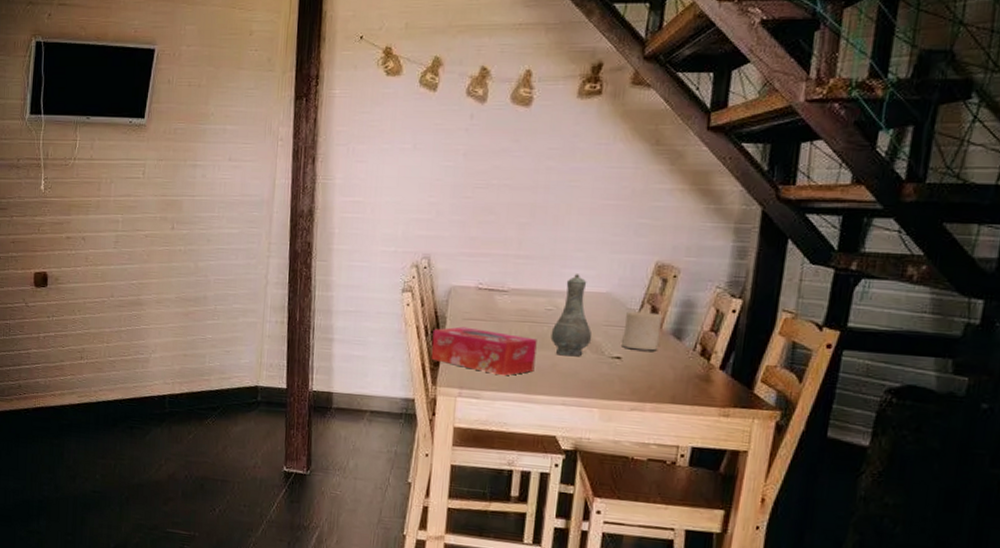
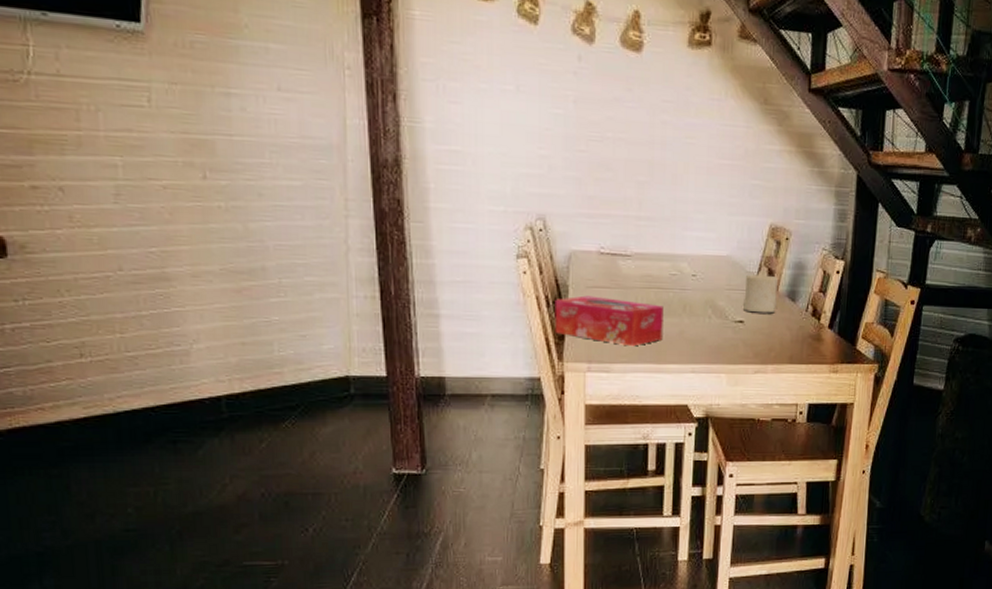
vase: present [550,274,592,357] -> none [677,236,716,323]

